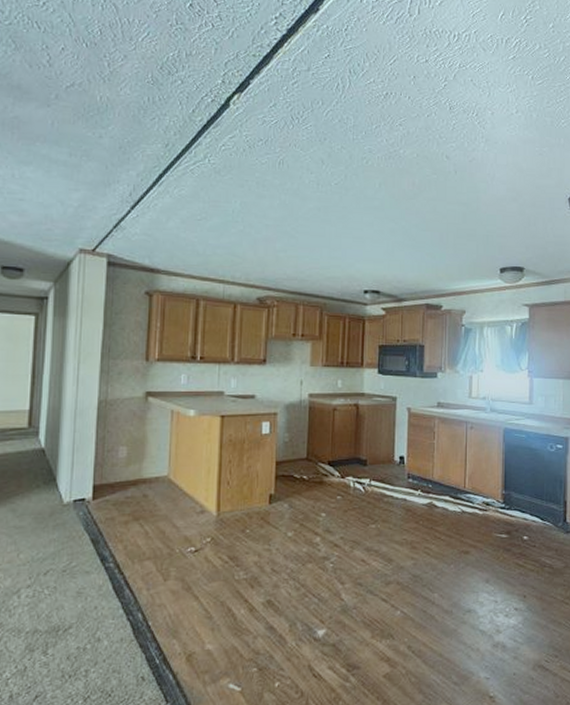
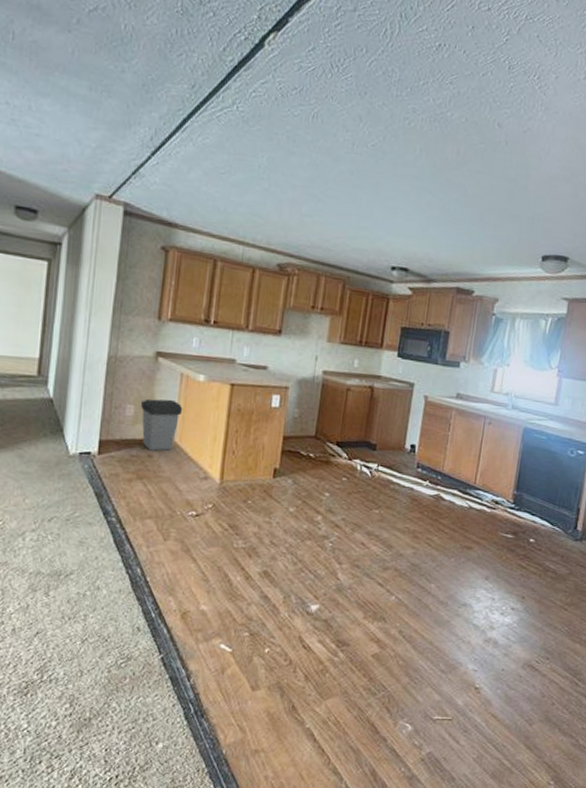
trash can: none [134,437,175,490] -> present [141,398,183,451]

